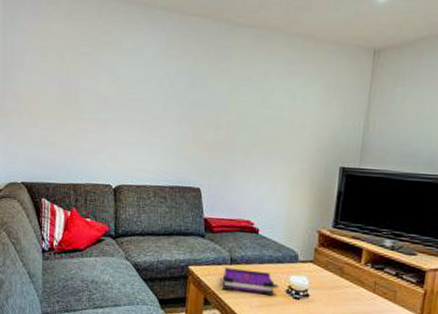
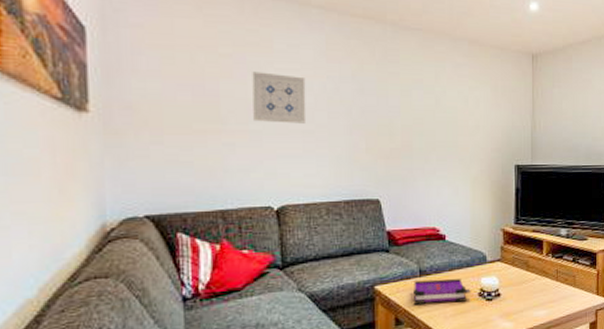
wall art: none [103,68,146,115] -> present [252,71,307,124]

